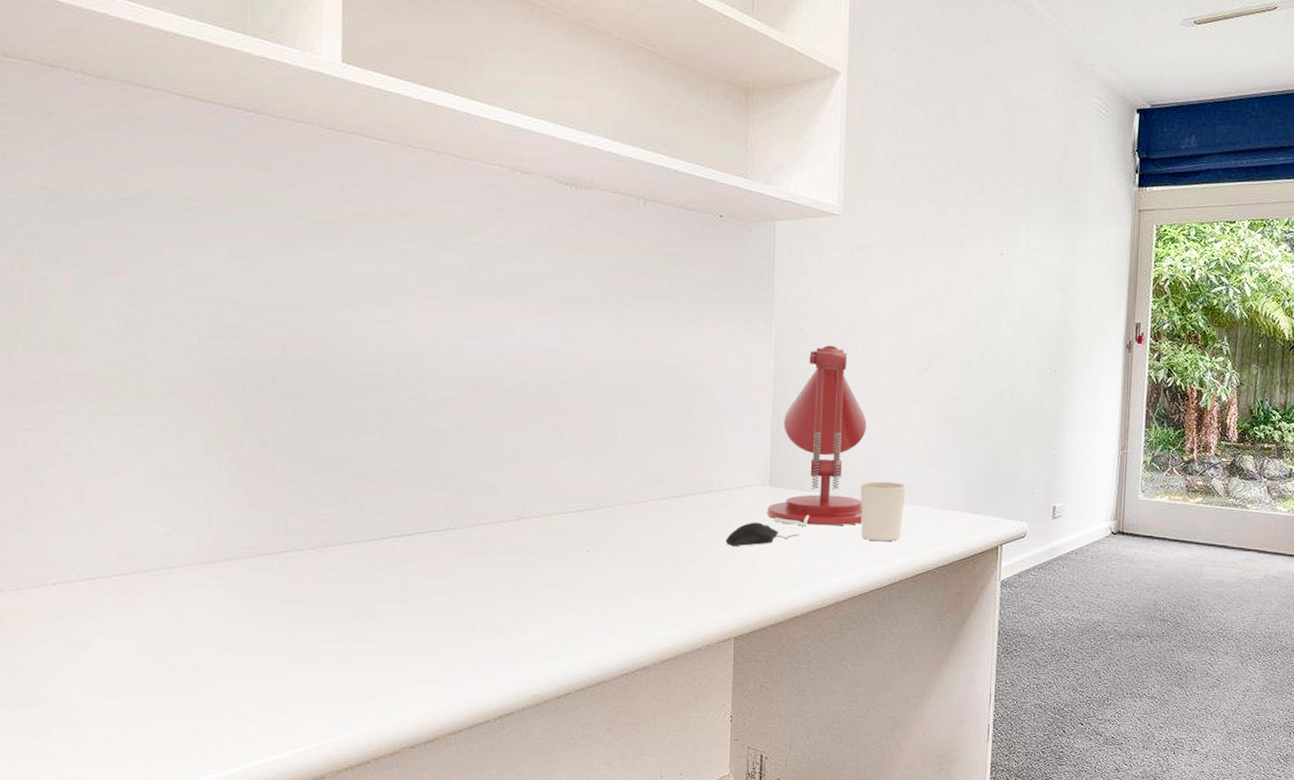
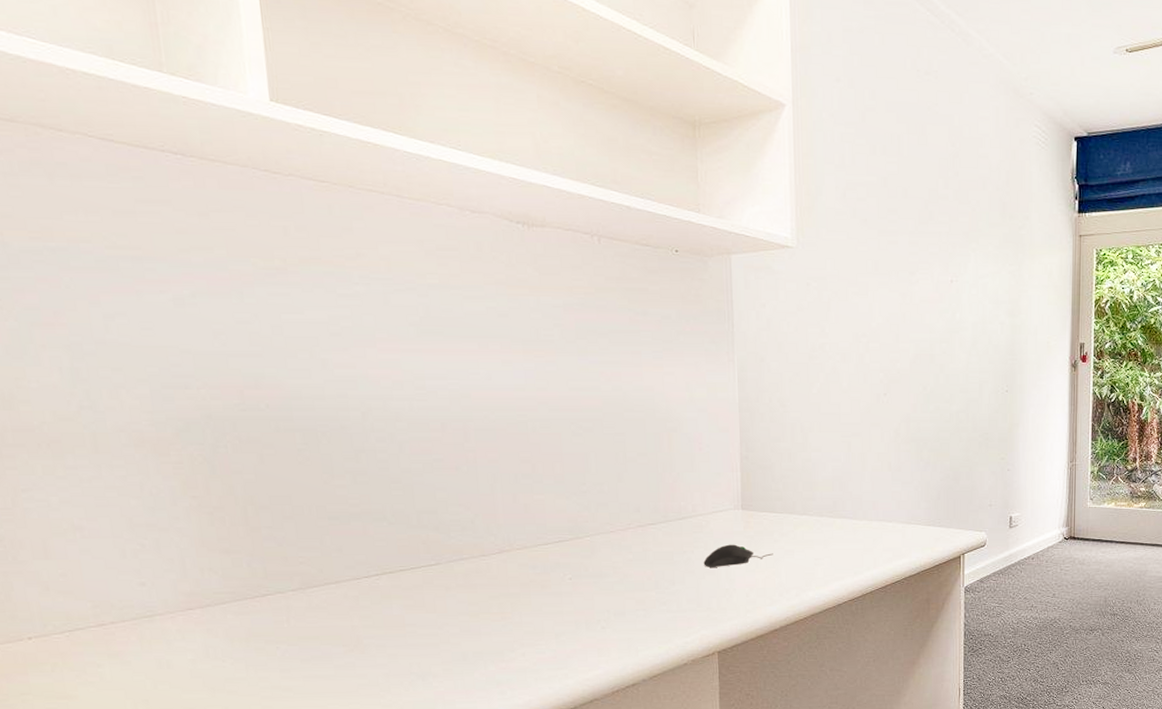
desk lamp: present [767,345,867,526] -> none [741,374,832,546]
mug: present [860,481,906,542] -> none [829,501,872,557]

